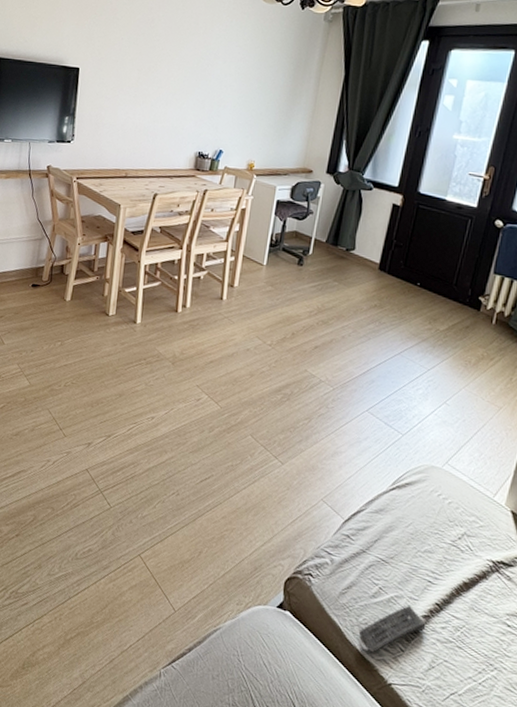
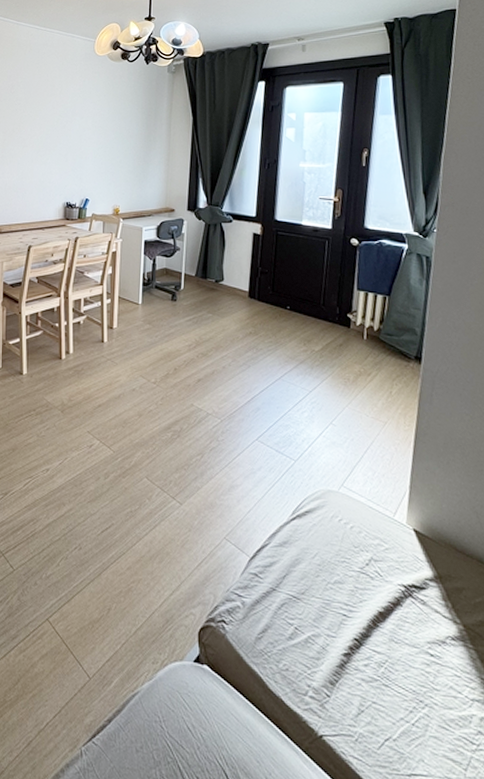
remote control: present [358,606,426,653] -> none [280,645,348,702]

